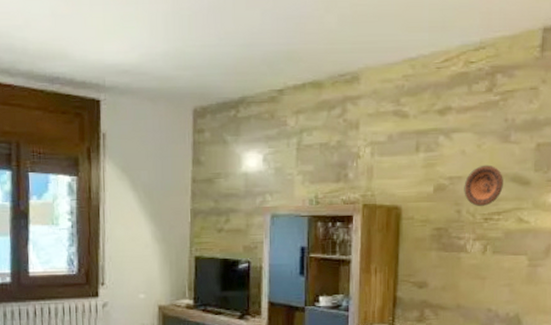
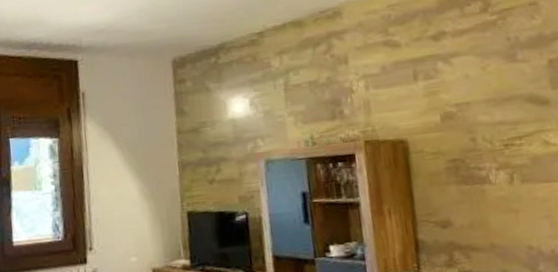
decorative plate: present [464,165,503,207] -> none [474,87,520,133]

